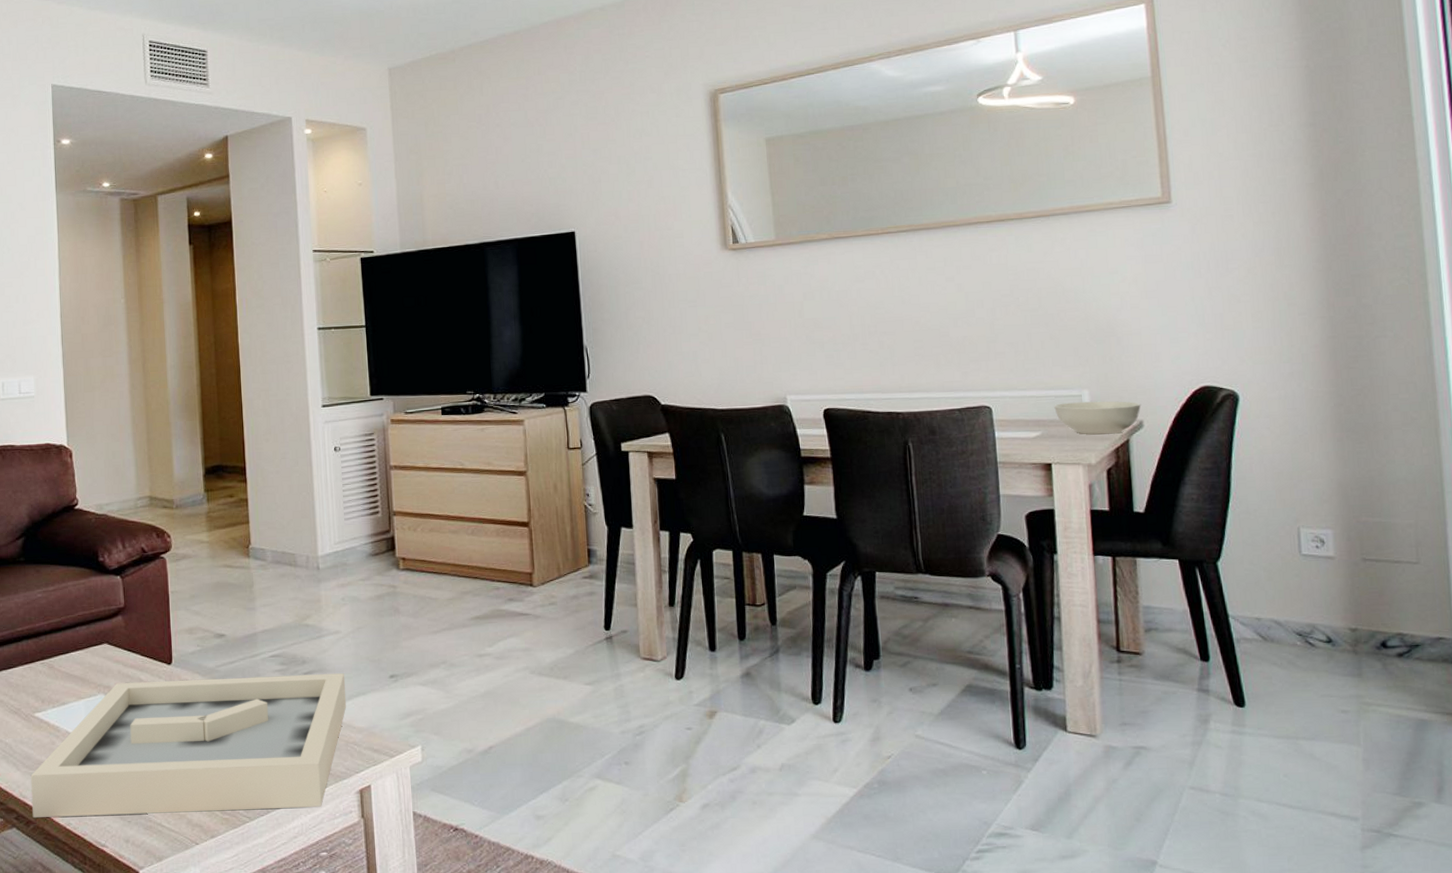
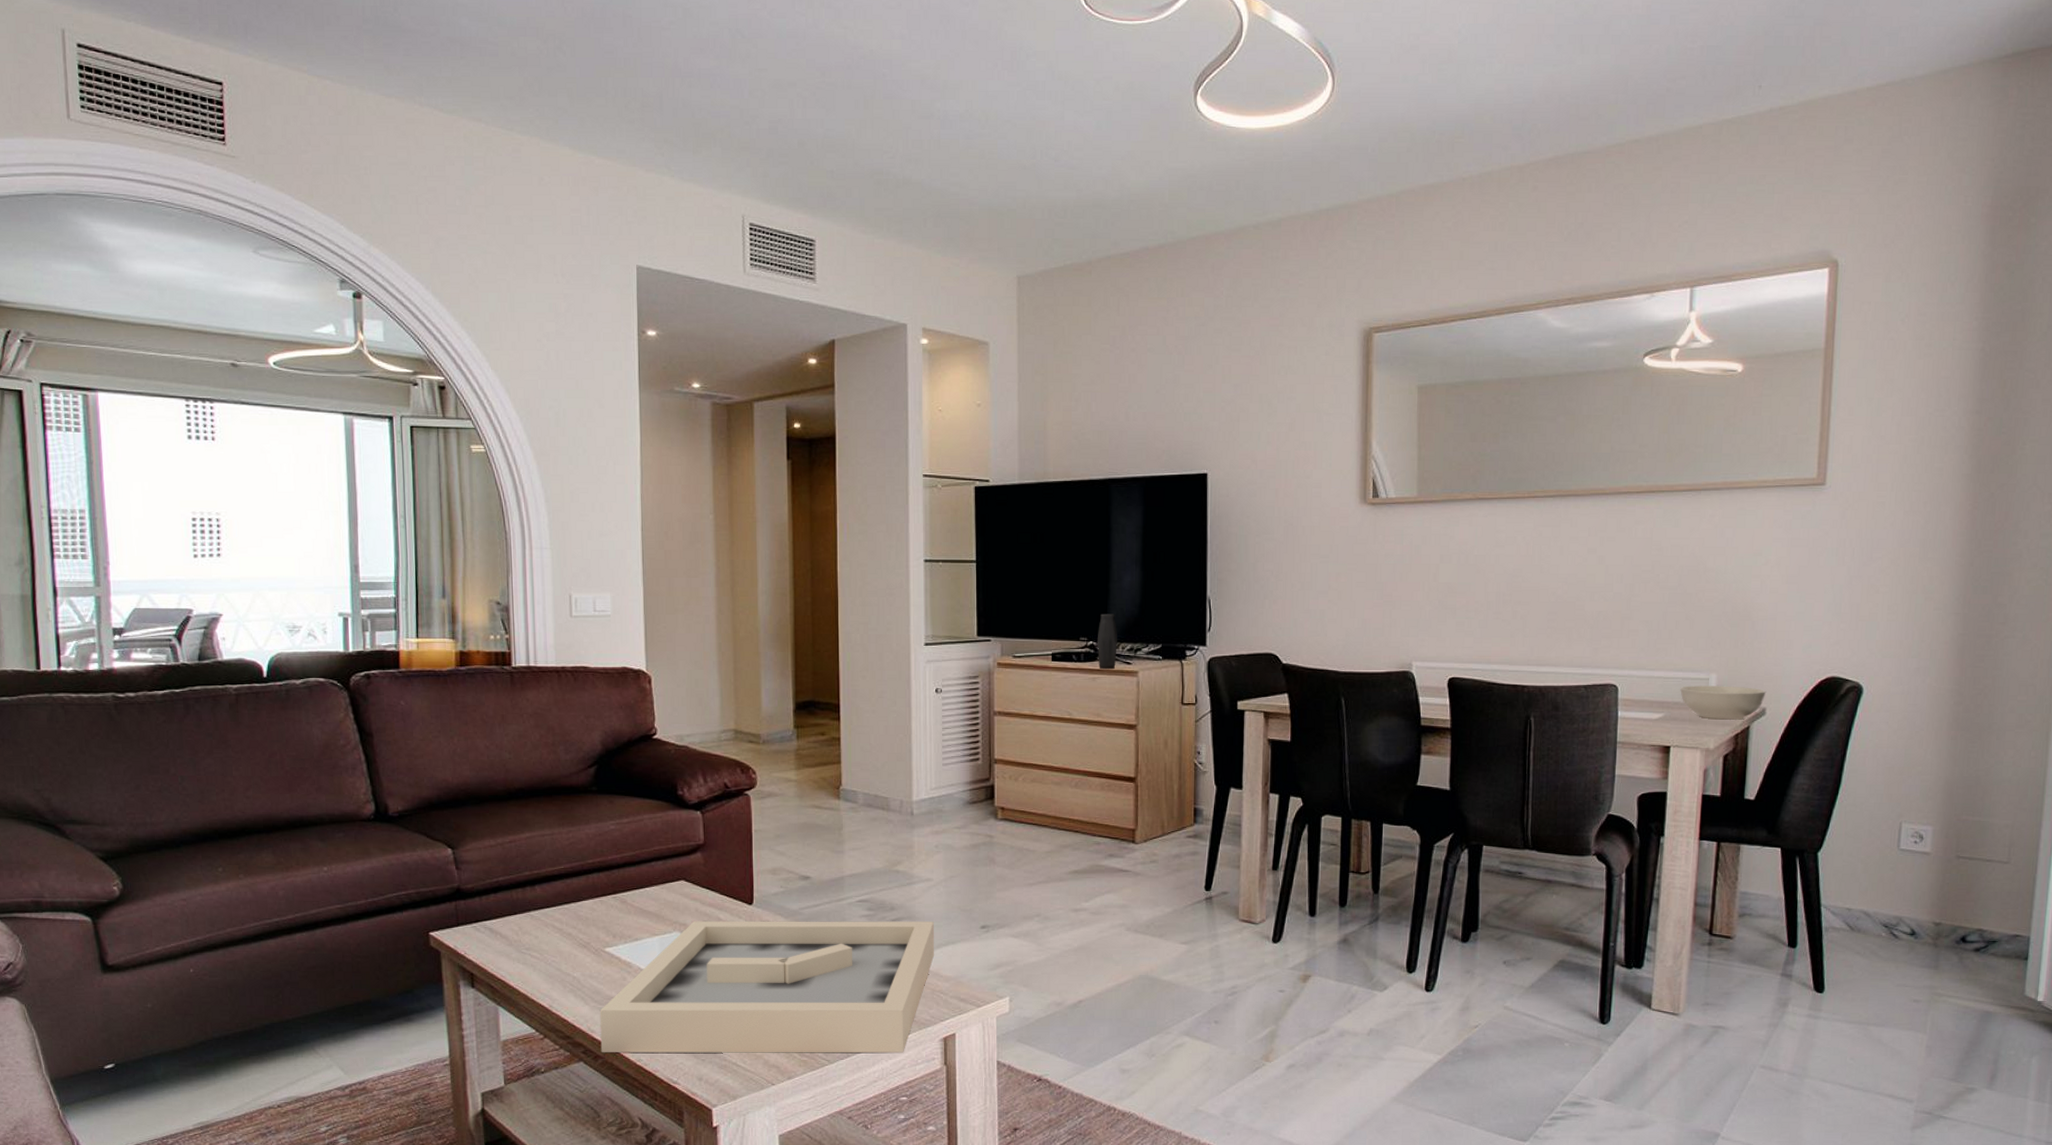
vase: none [483,367,503,421] -> present [1098,614,1117,670]

